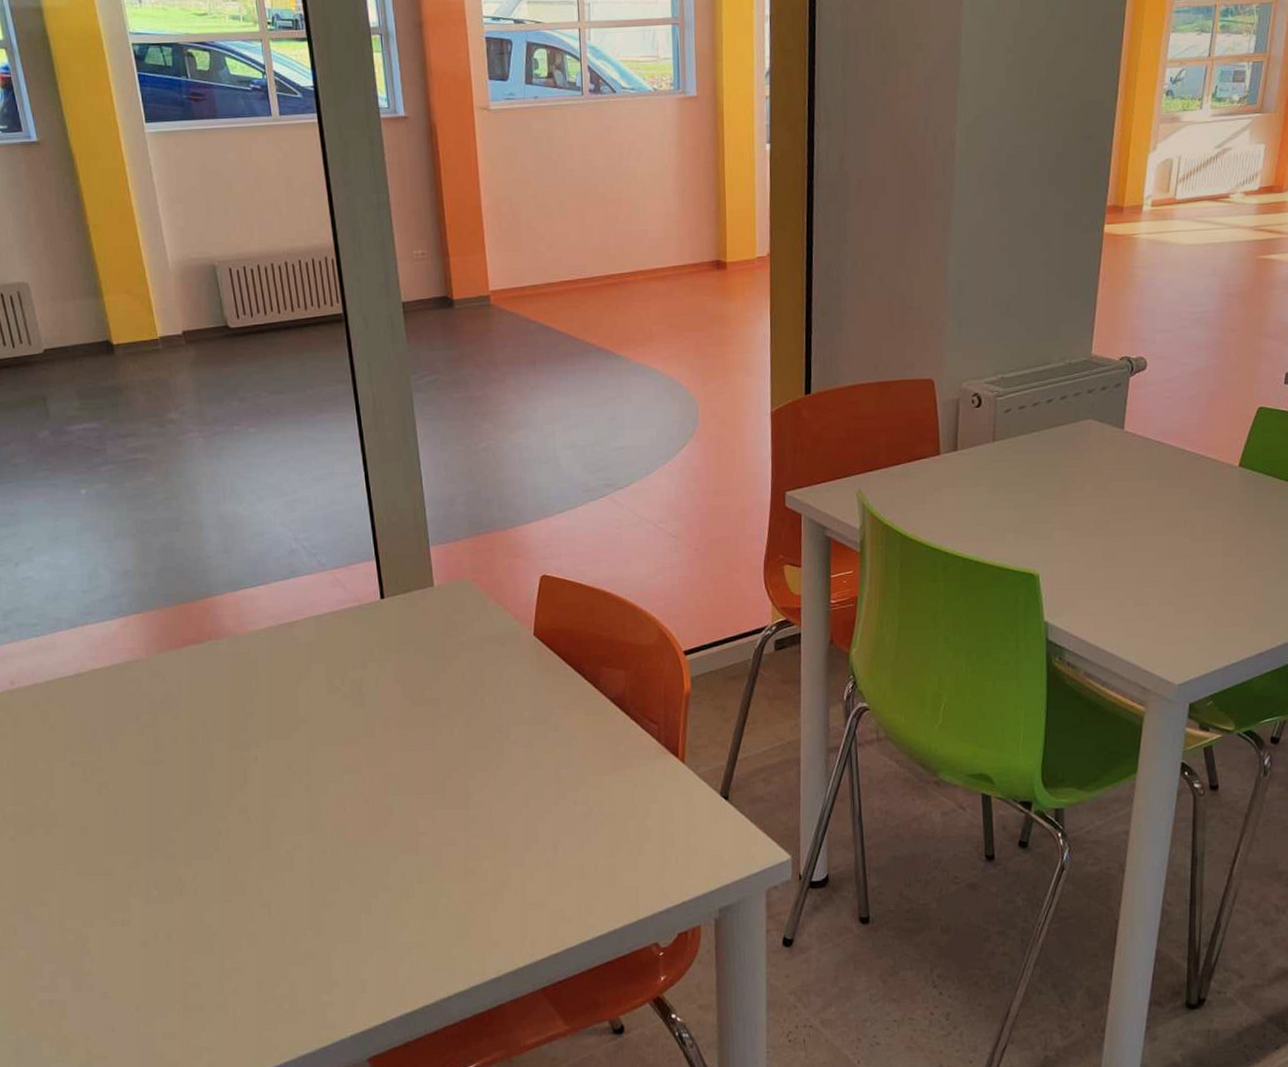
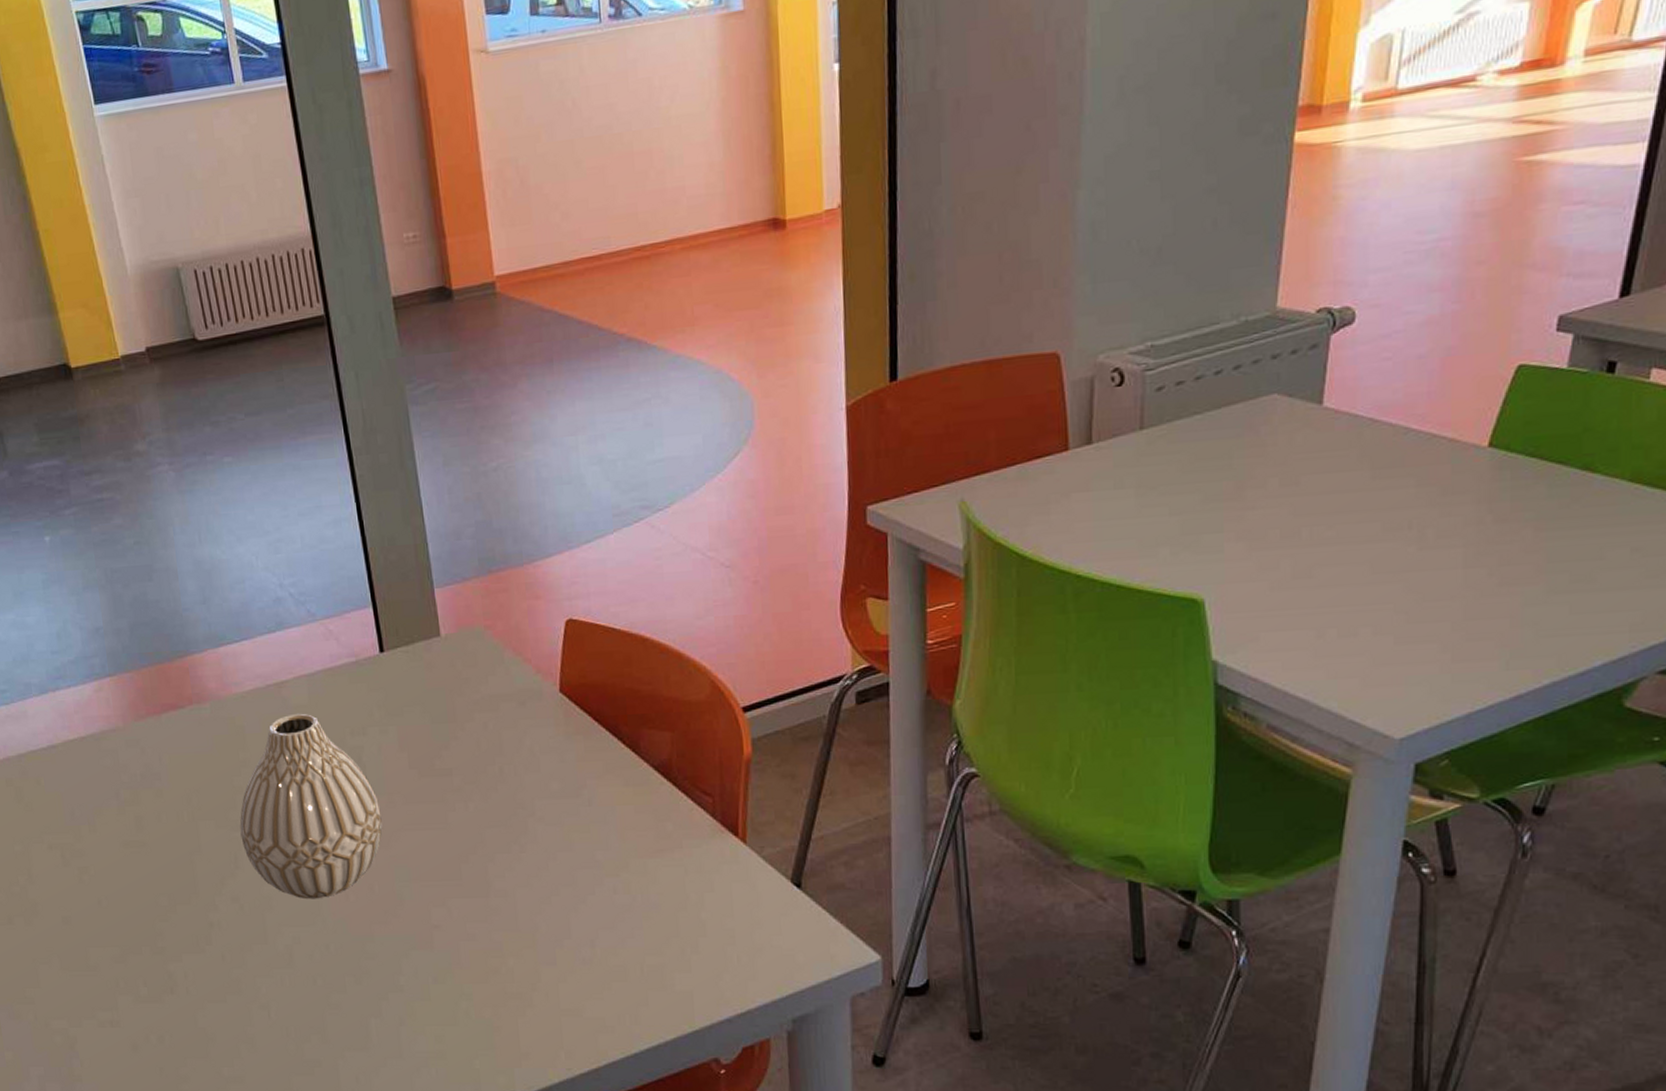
vase: none [249,649,378,811] -> present [239,713,383,899]

